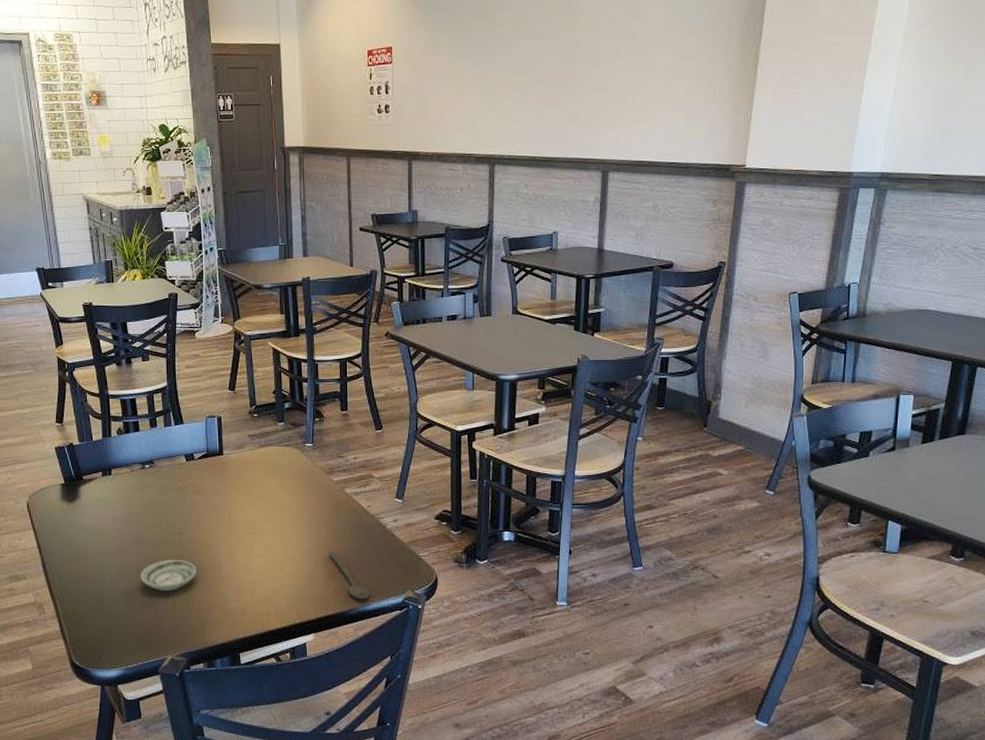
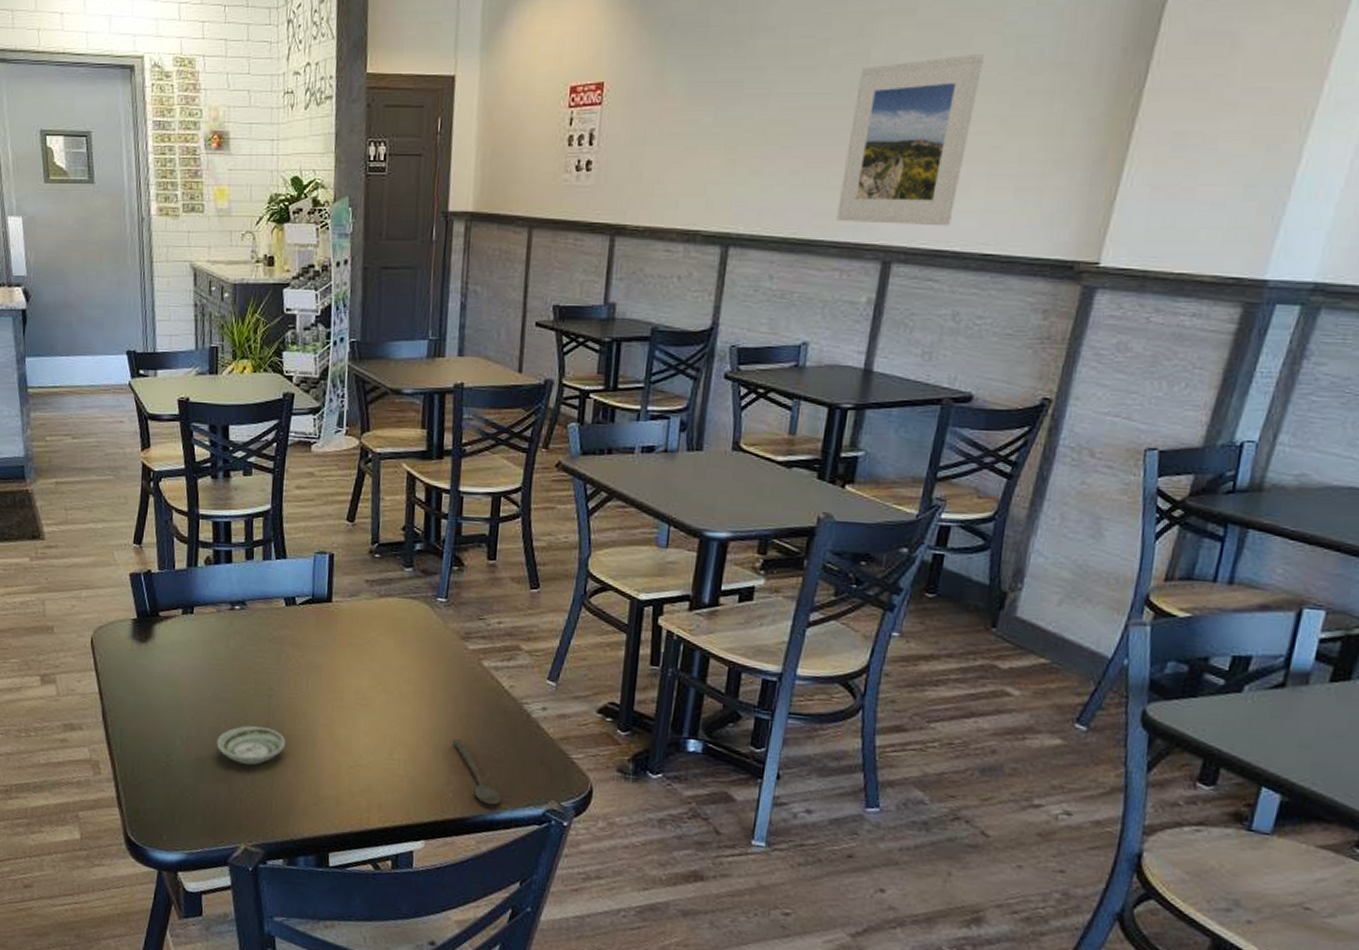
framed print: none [567,22,654,144] -> present [836,54,984,227]

